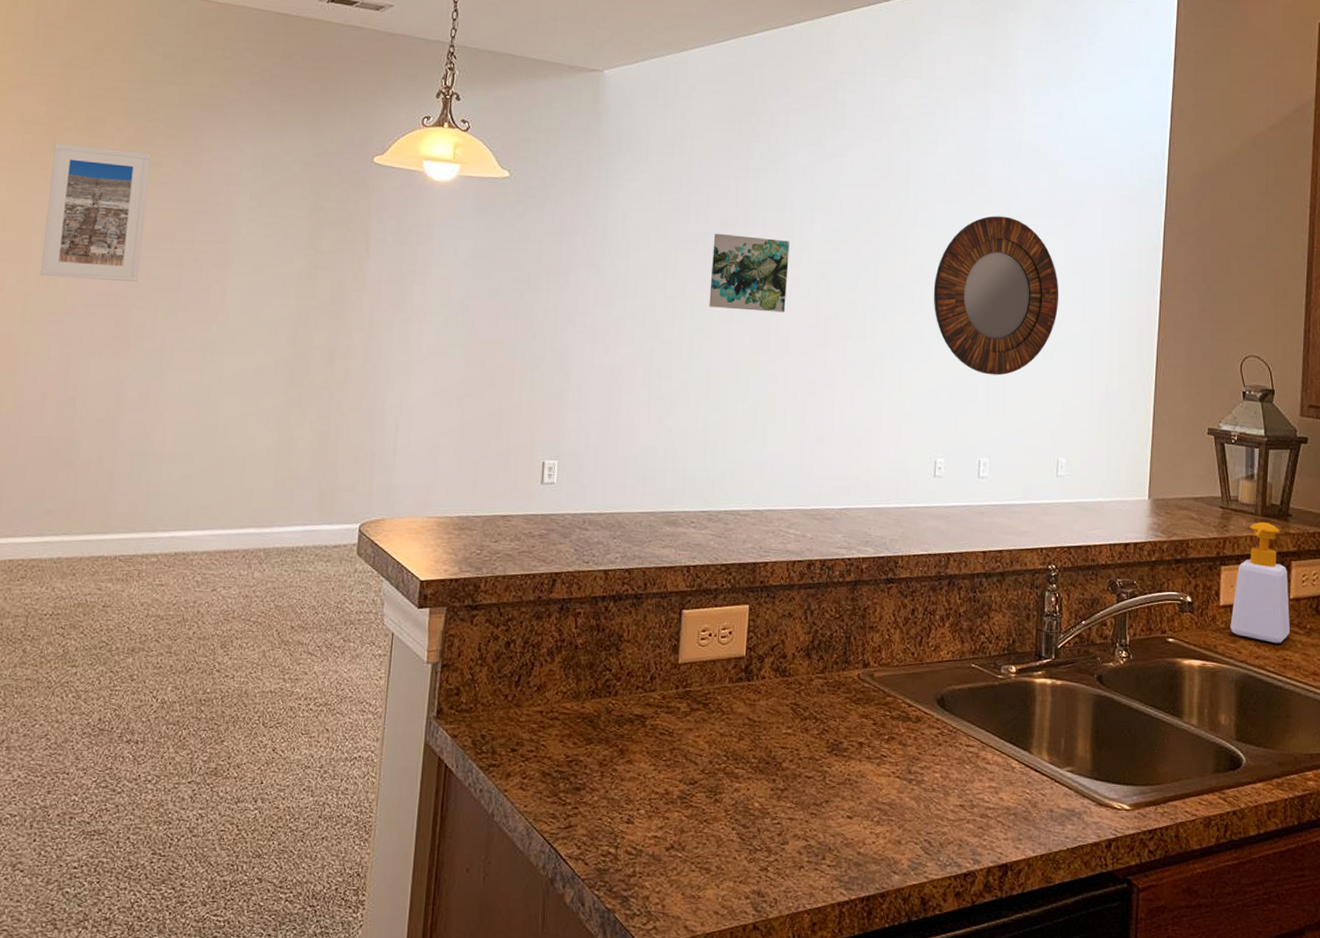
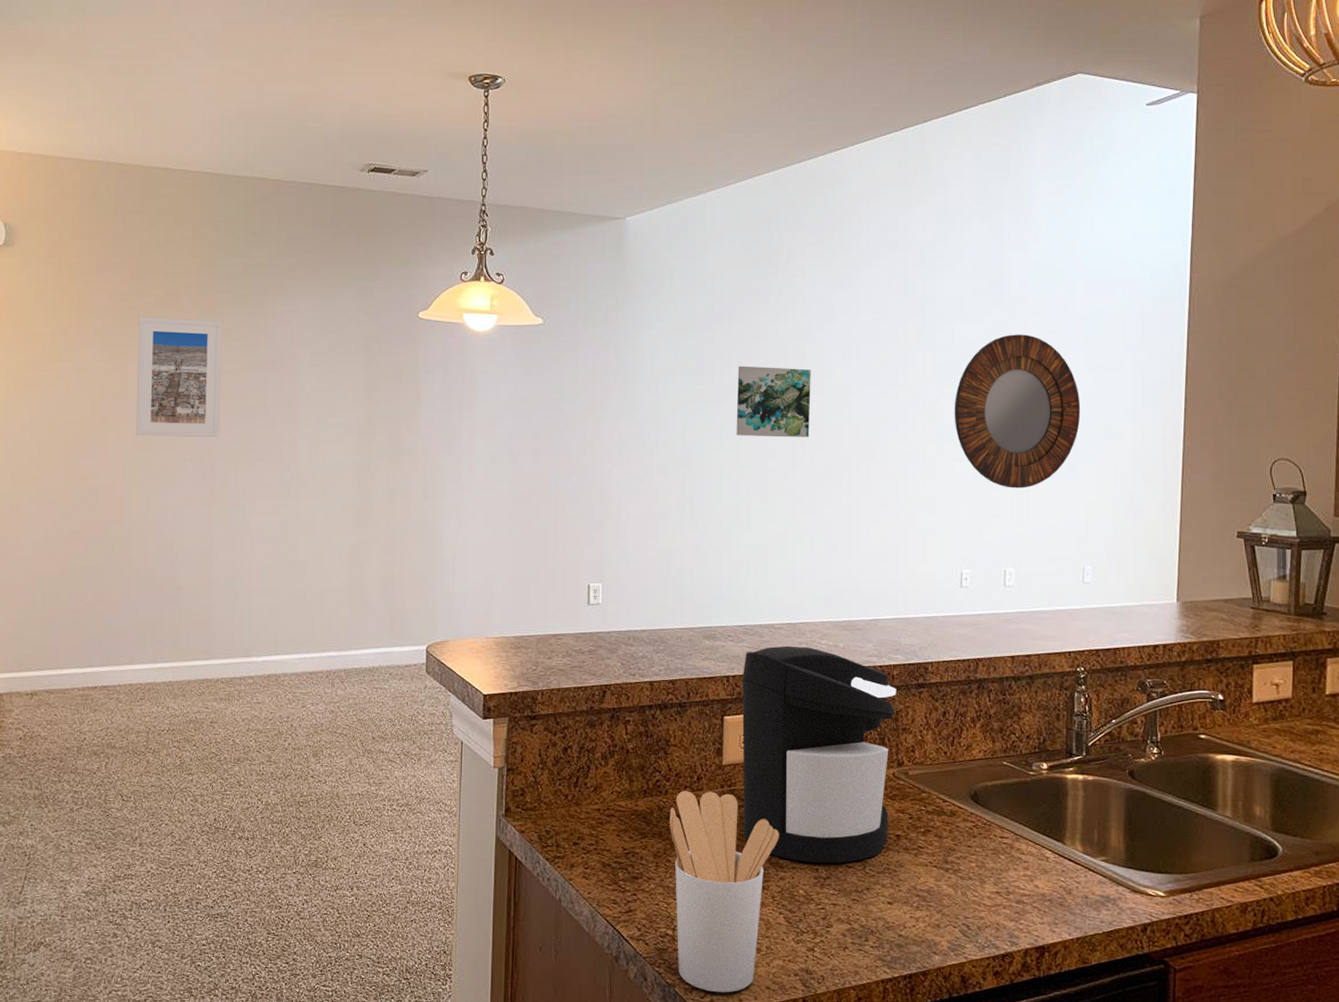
utensil holder: none [618,692,736,919] -> present [670,791,779,993]
coffee maker: none [697,534,865,773] -> present [742,646,897,863]
soap bottle: present [1230,521,1290,643] -> none [1264,620,1326,738]

